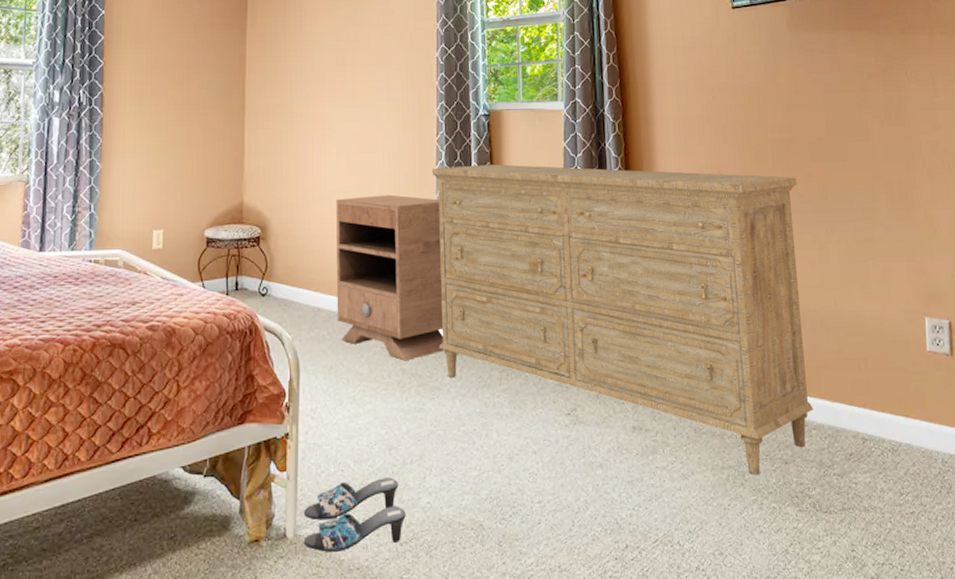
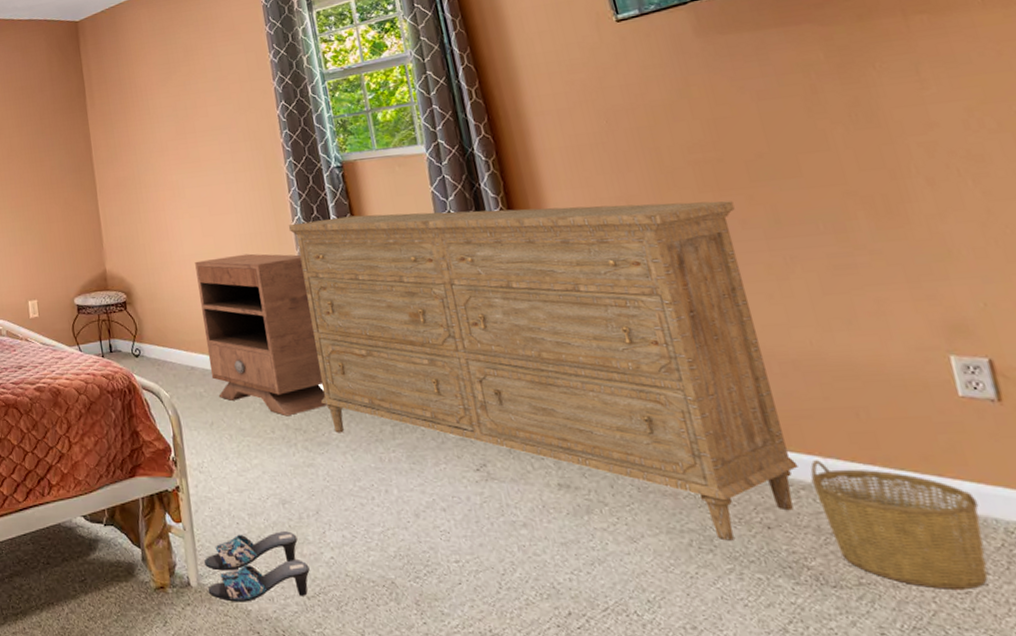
basket: none [821,404,928,511] -> present [810,460,988,589]

